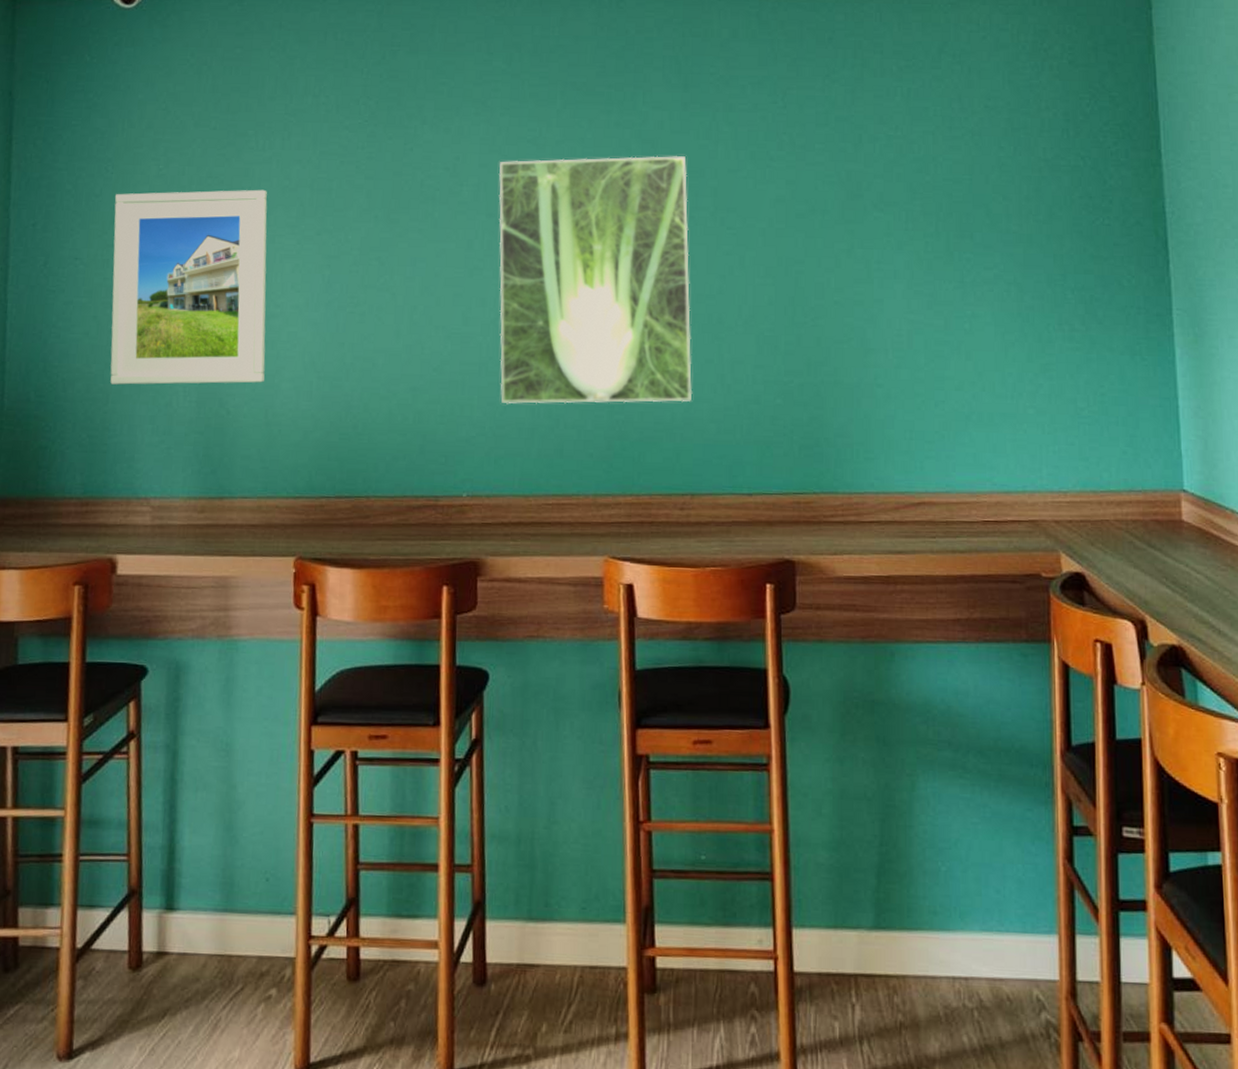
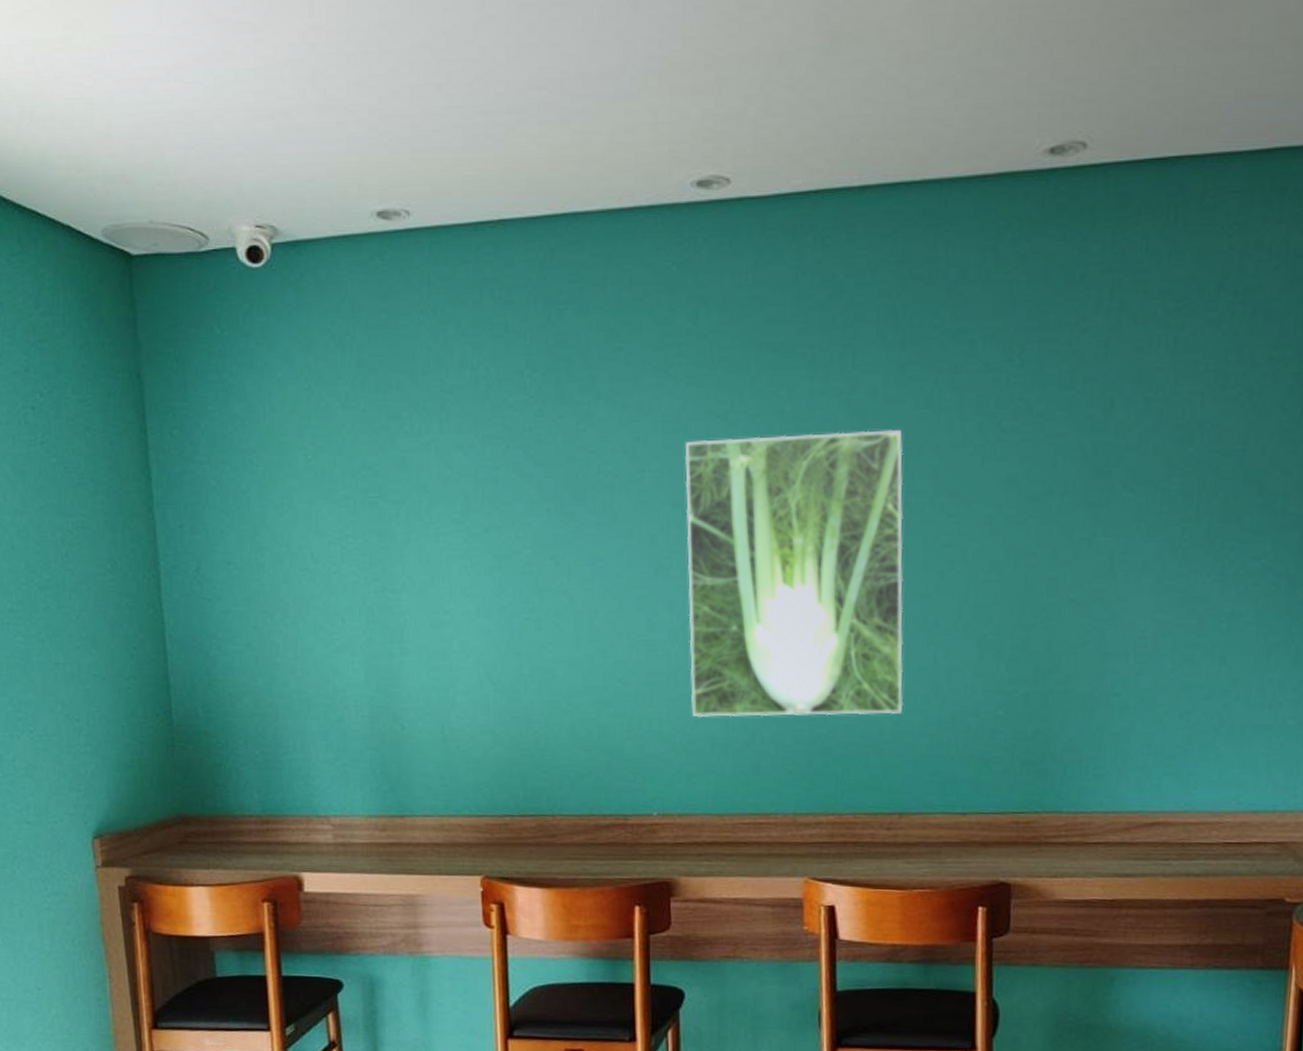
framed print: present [110,189,267,385] -> none [264,481,438,699]

